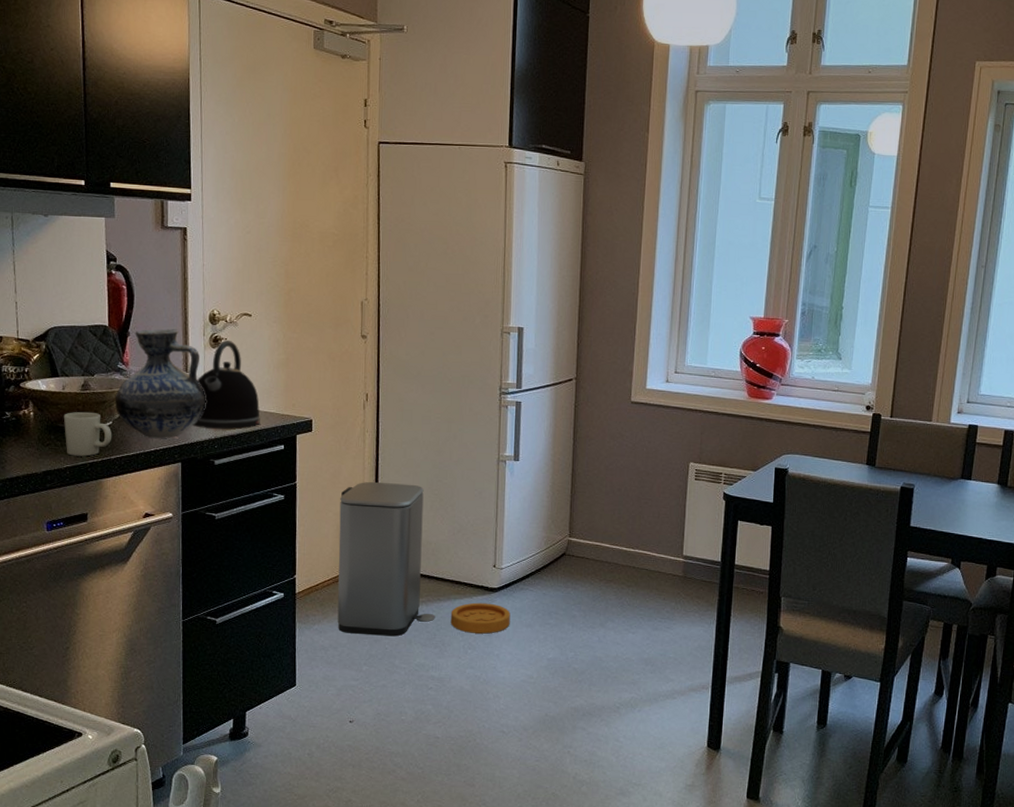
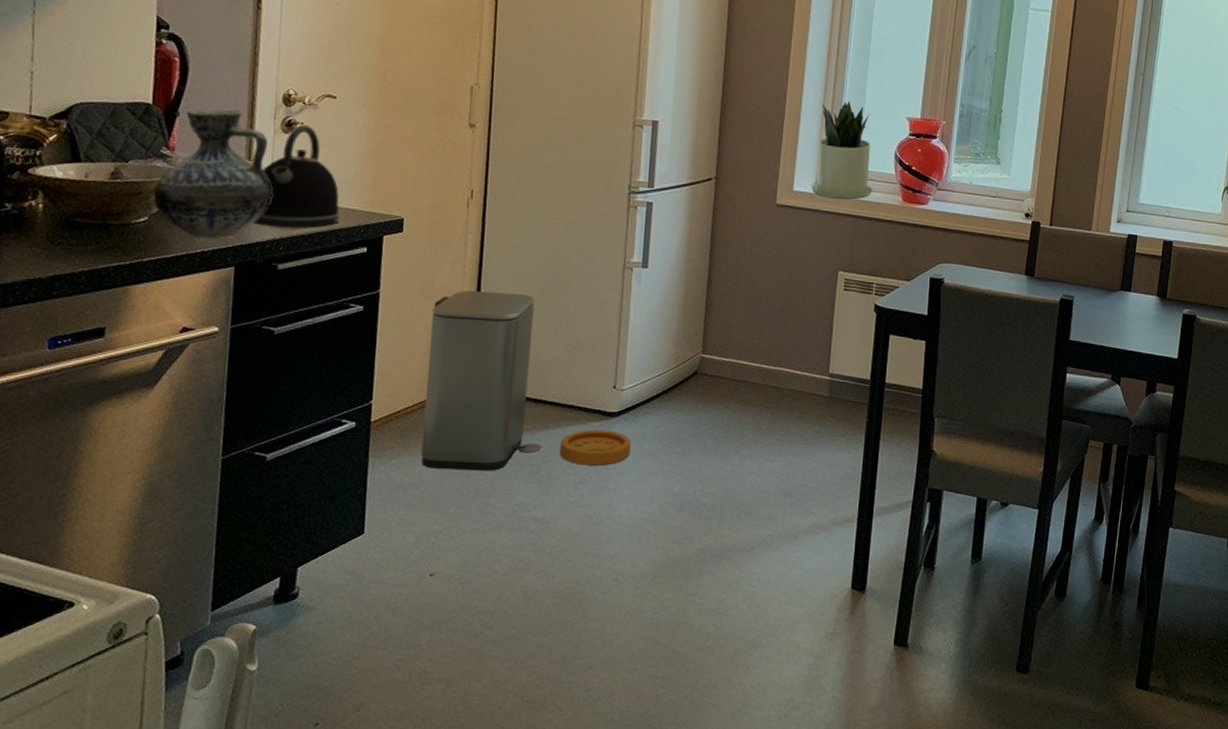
mug: present [63,411,112,457] -> none [83,204,147,259]
planter: none [662,303,721,397] -> present [811,101,874,200]

